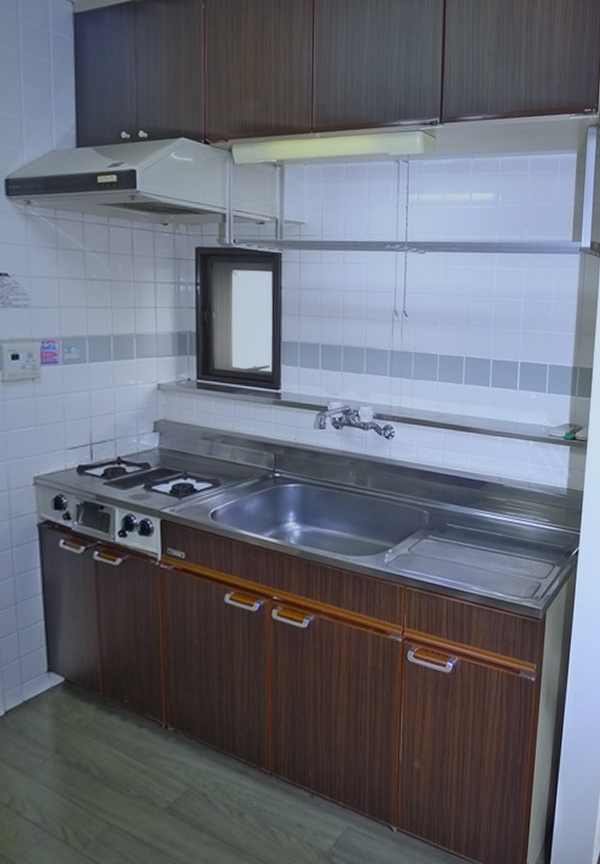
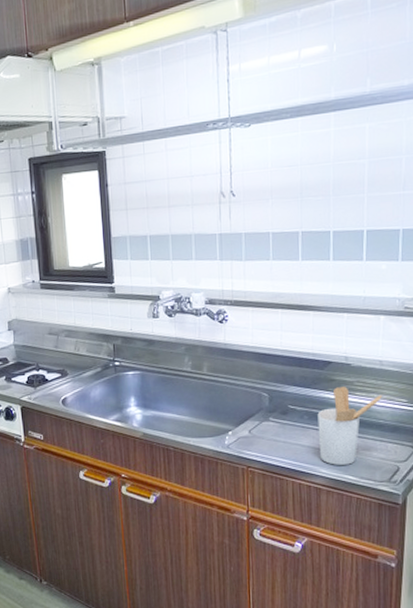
utensil holder: none [472,506,529,583] -> present [317,387,382,465]

